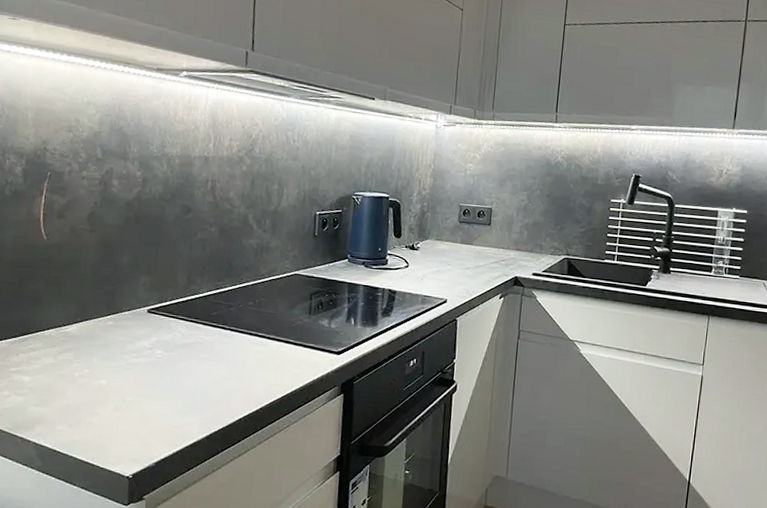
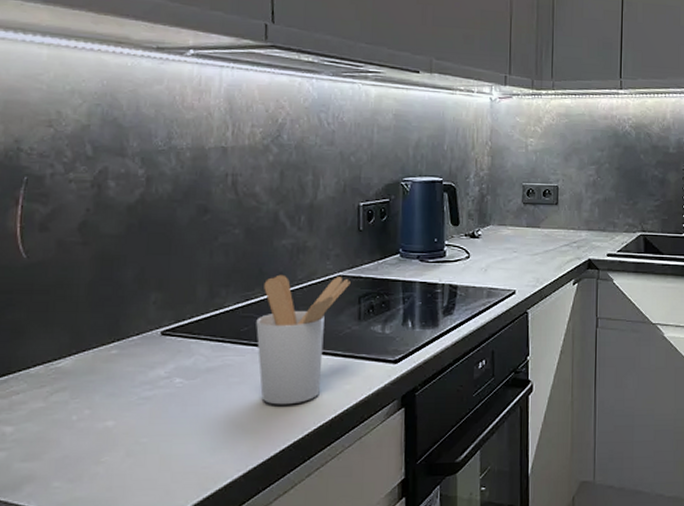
utensil holder: none [224,269,305,382] -> present [256,274,351,405]

